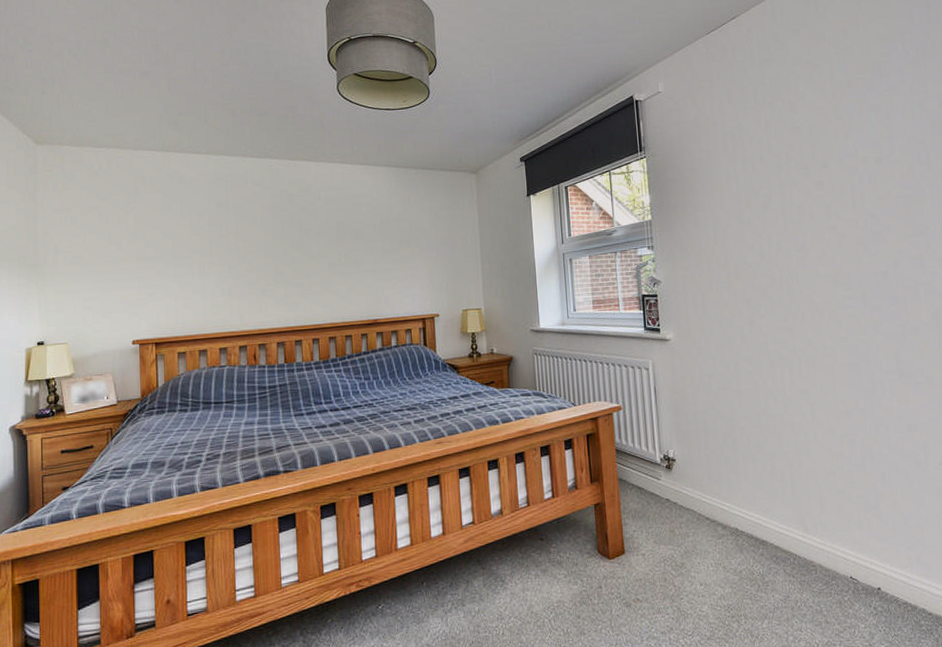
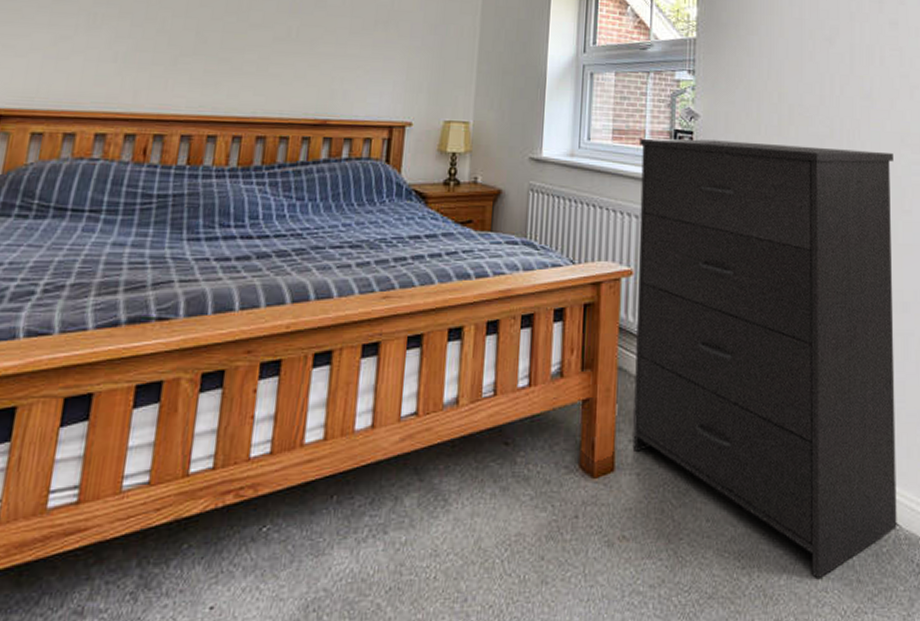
dresser: none [615,292,855,623] -> present [632,138,897,580]

